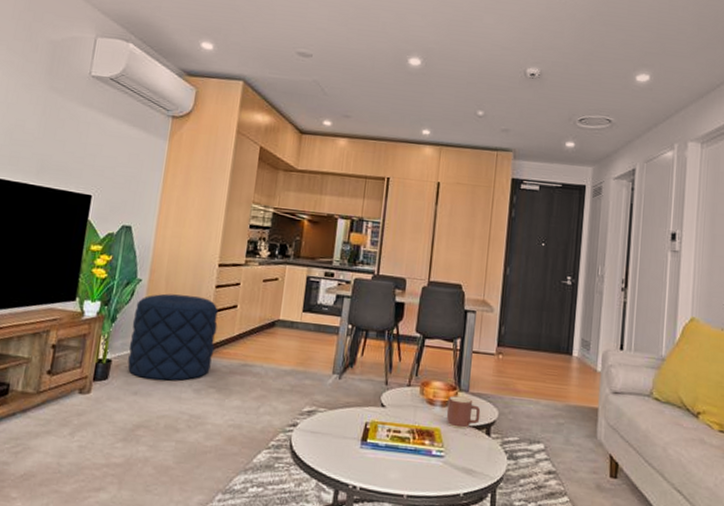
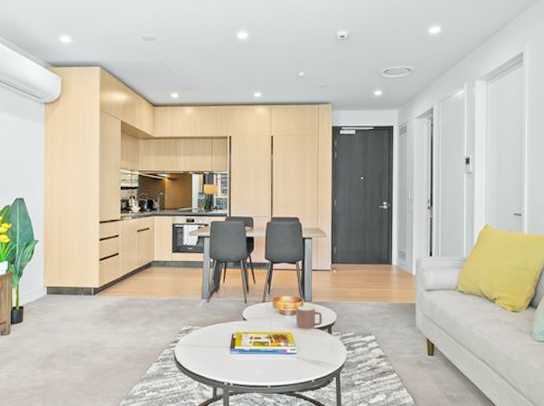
pouf: present [128,293,218,381] -> none [36,249,105,318]

